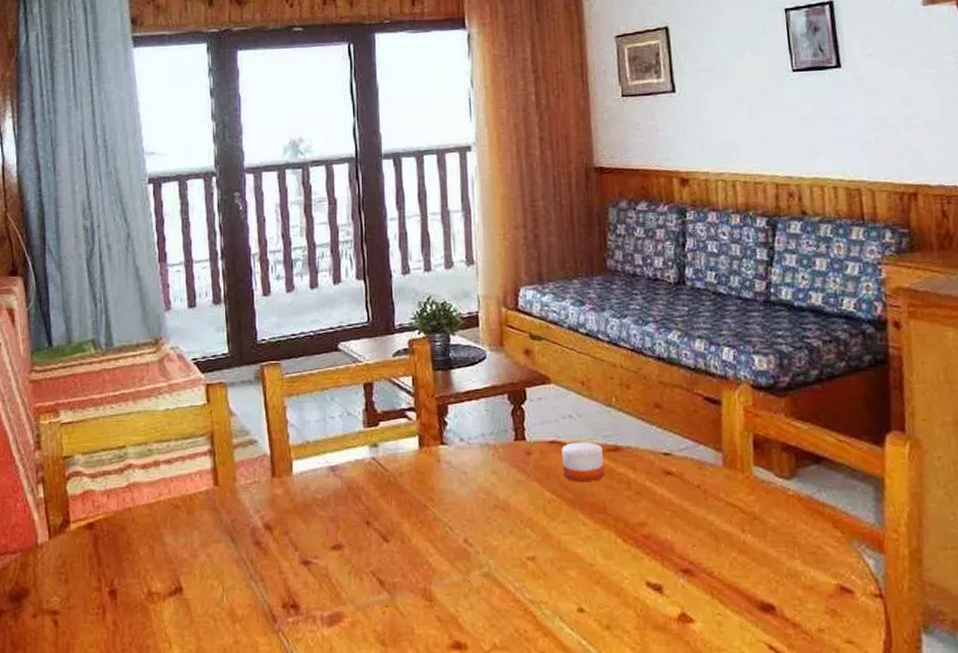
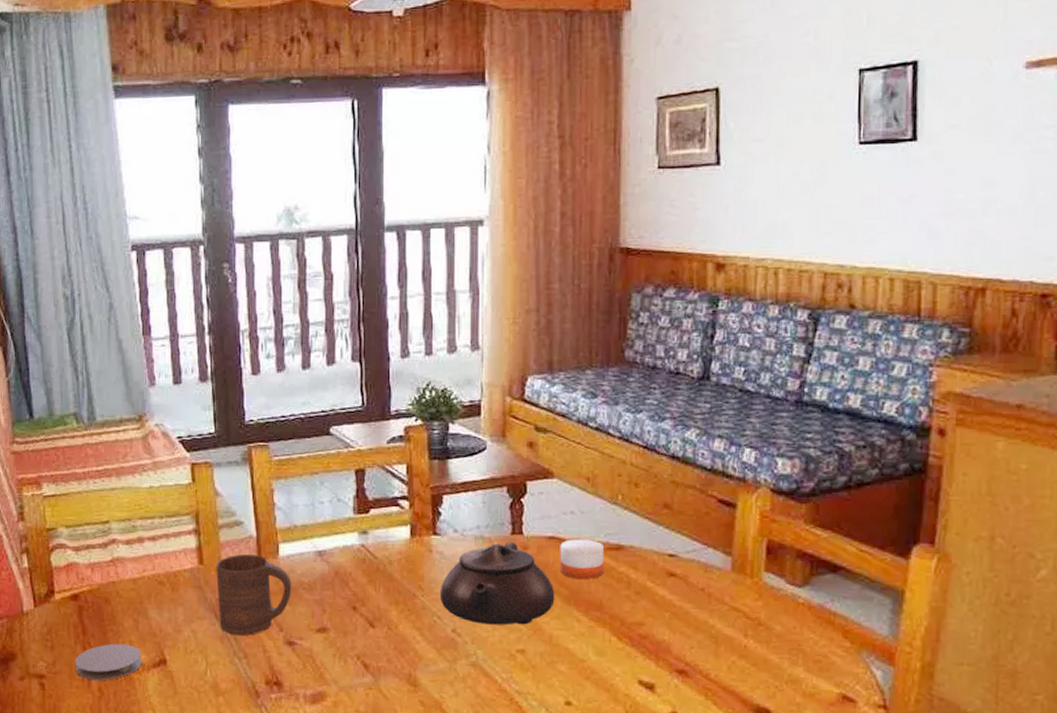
coaster: none [89,573,157,614] -> present [75,643,142,681]
cup: none [231,473,306,557] -> present [216,554,292,636]
teapot: none [449,447,561,533] -> present [439,541,555,625]

